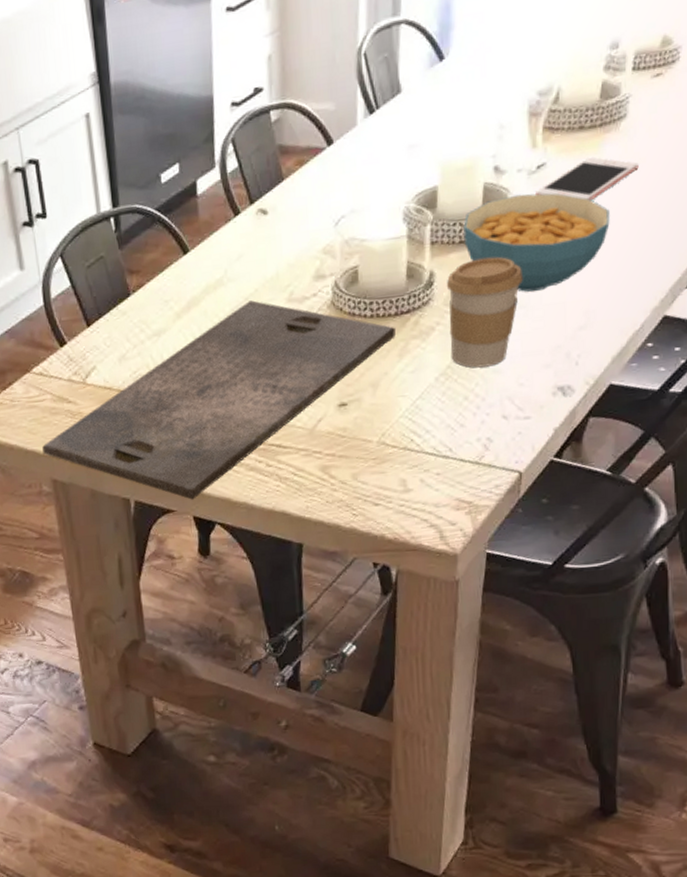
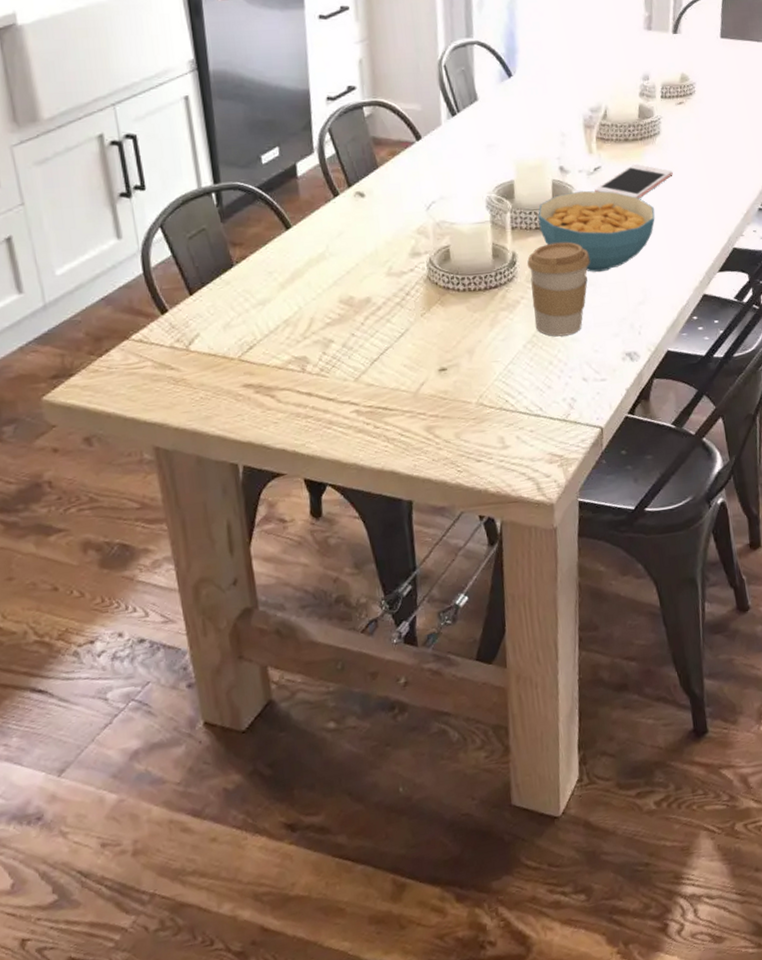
cutting board: present [42,300,396,500] -> none [143,274,486,463]

